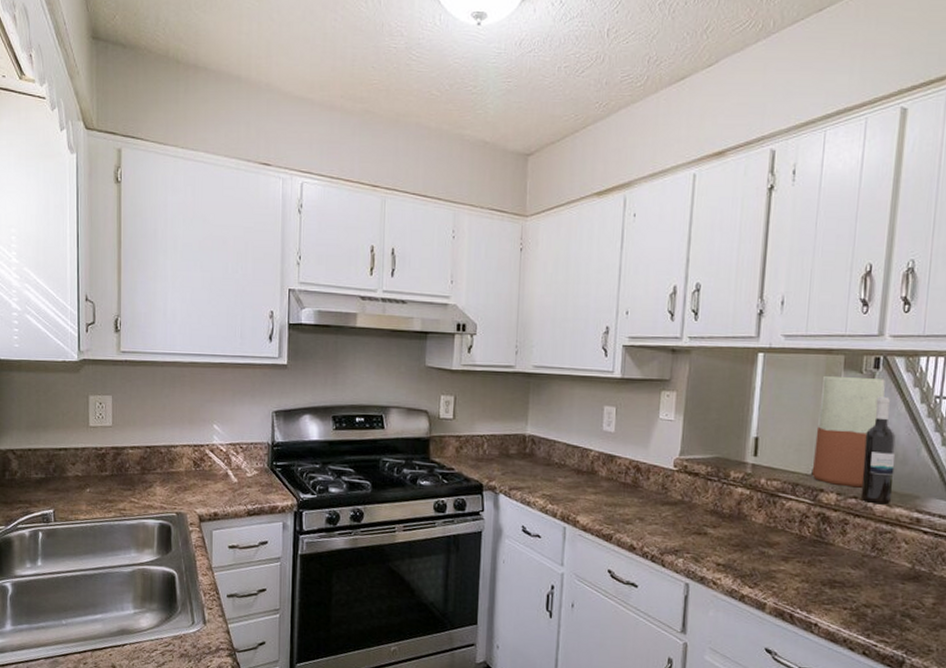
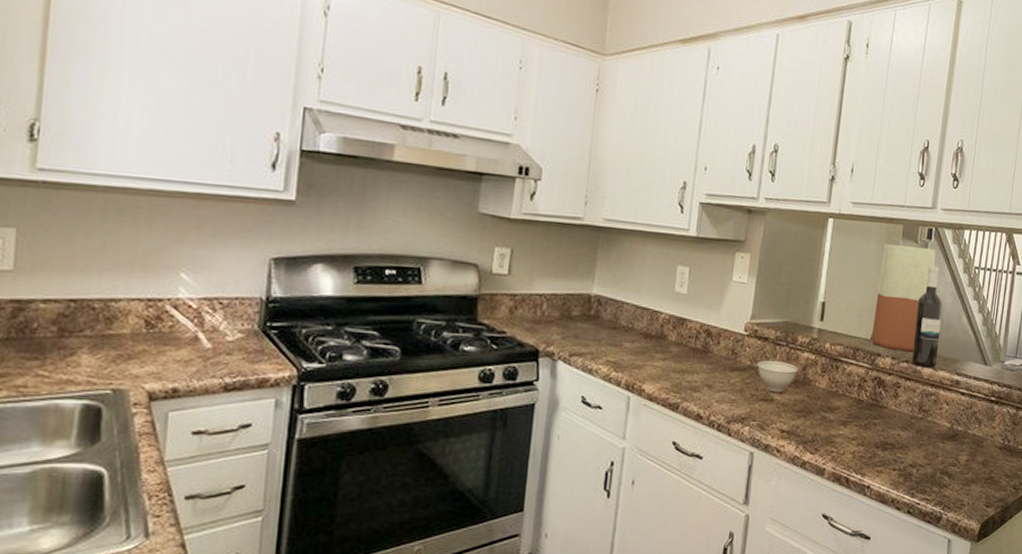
bowl: none [688,495,733,527] -> present [757,360,799,393]

